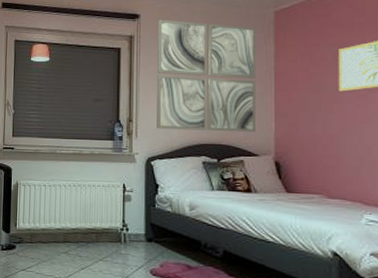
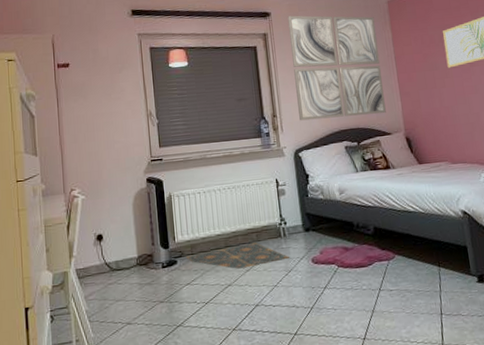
bath mat: none [24,242,127,266] -> present [185,242,289,269]

